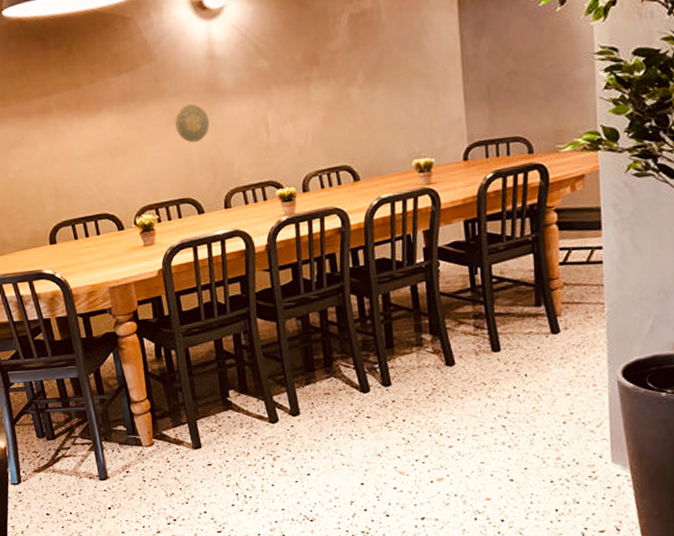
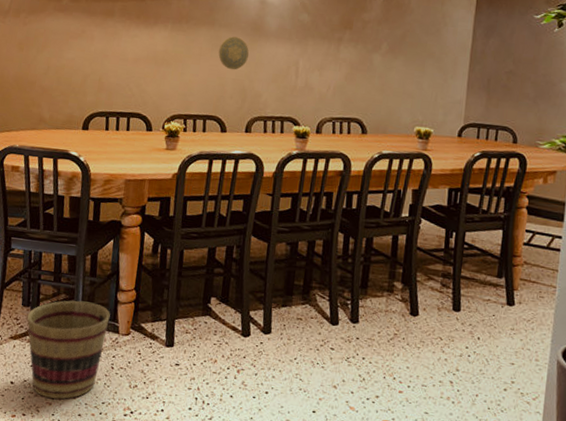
basket: none [45,420,131,522] -> present [27,300,111,400]

